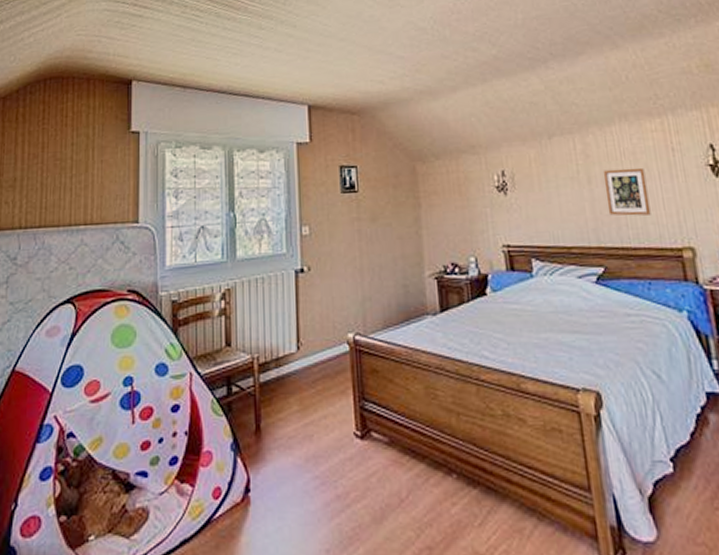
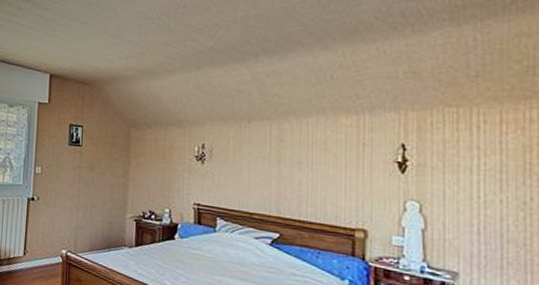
picture frame: present [602,167,651,216] -> none [292,154,332,197]

